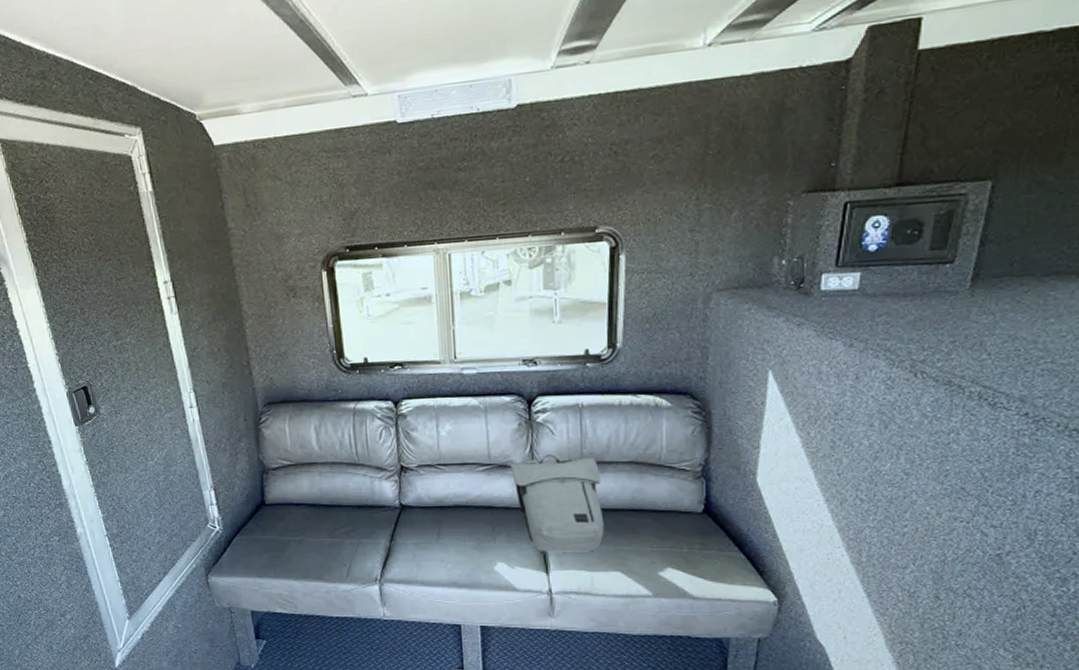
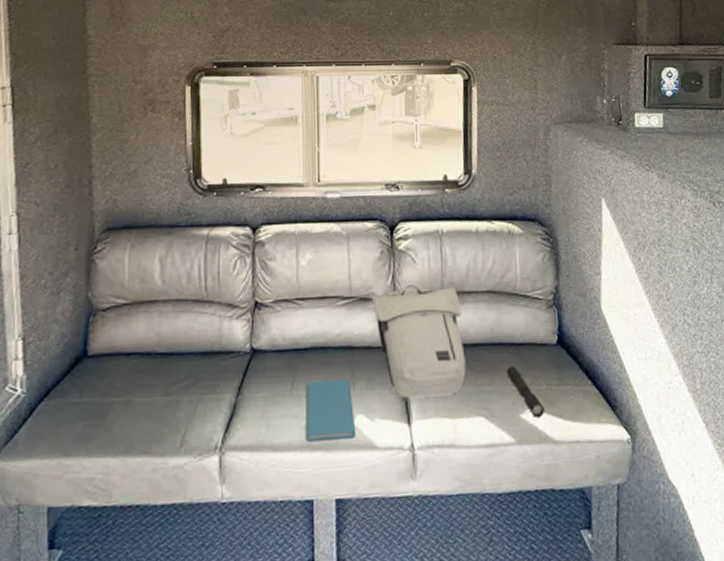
book: none [450,533,498,581] -> present [305,379,356,442]
flashlight: none [647,530,686,576] -> present [507,365,545,417]

